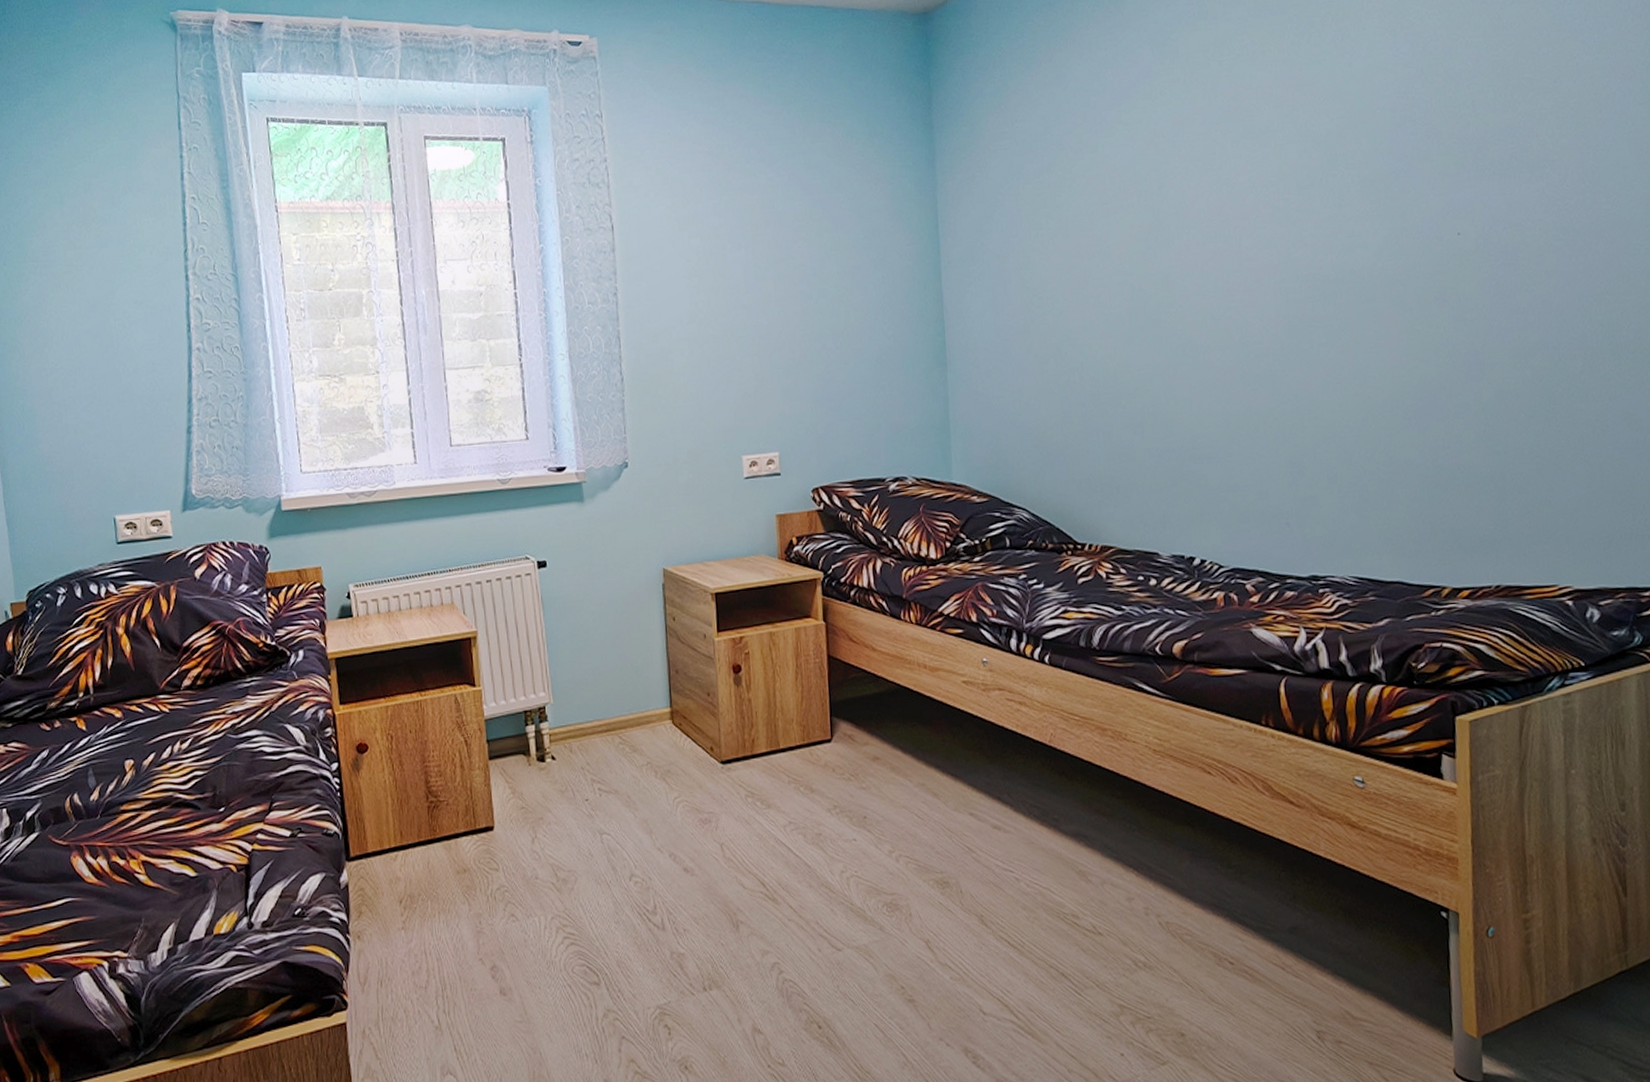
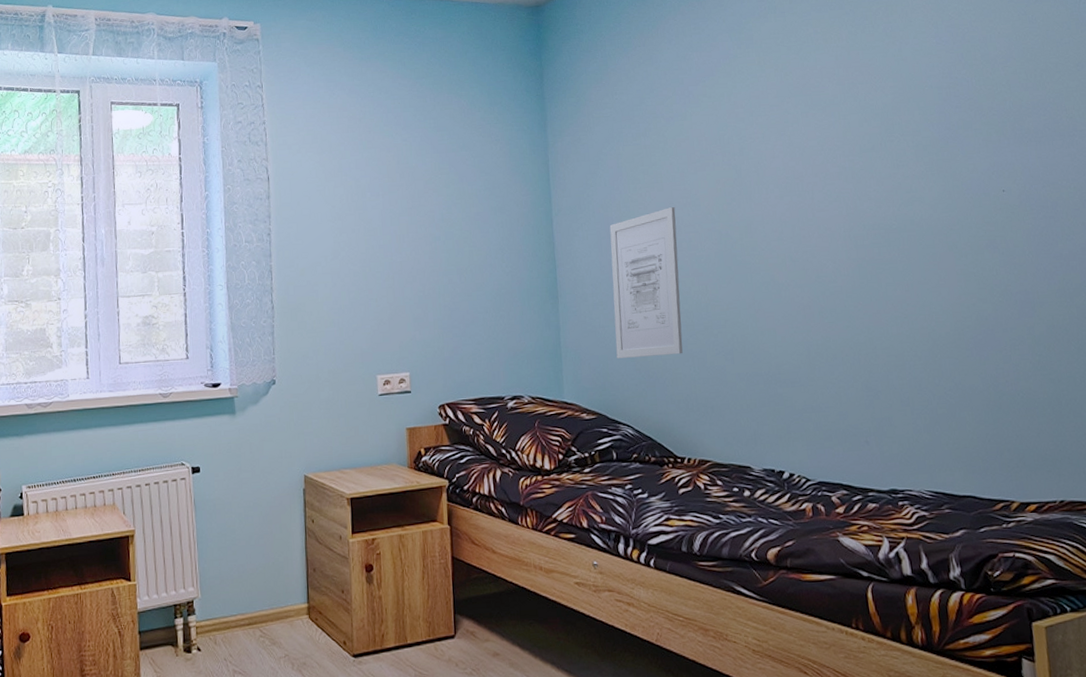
wall art: none [1006,257,1087,434] -> present [609,207,683,358]

